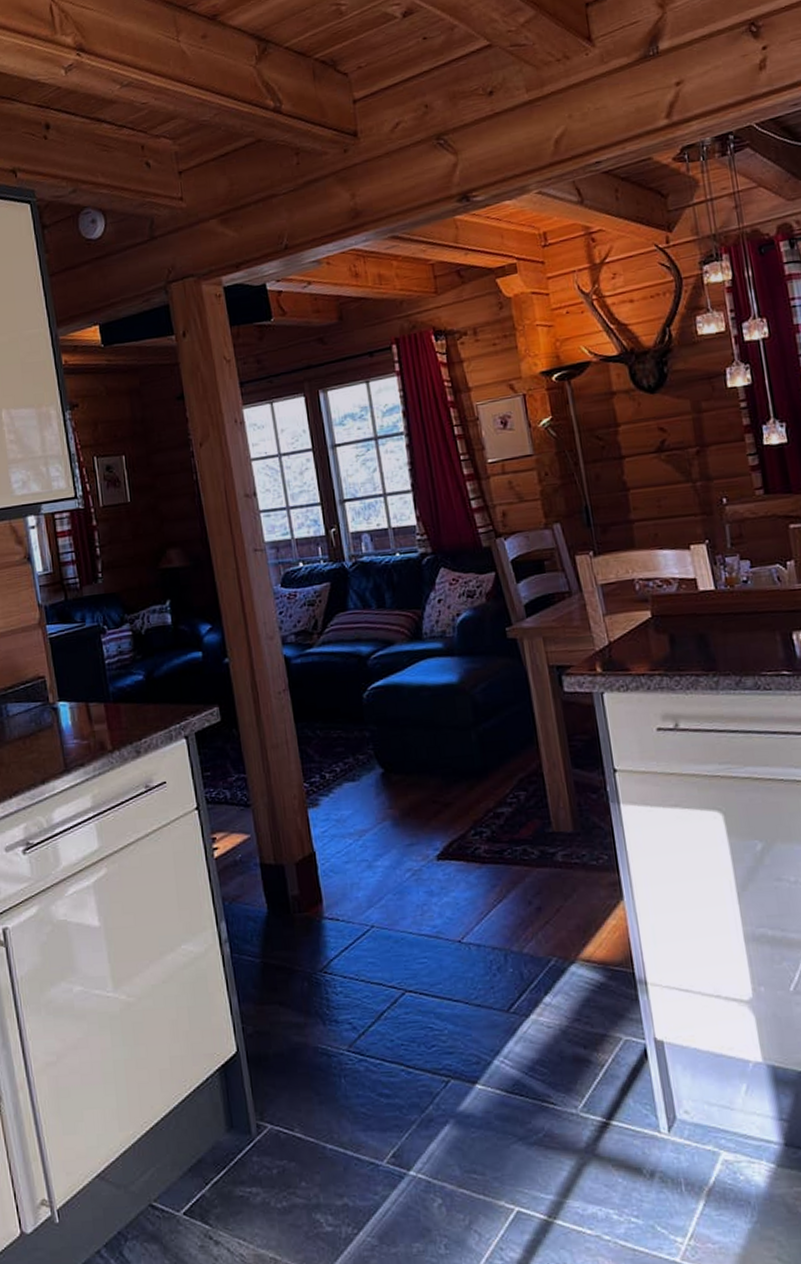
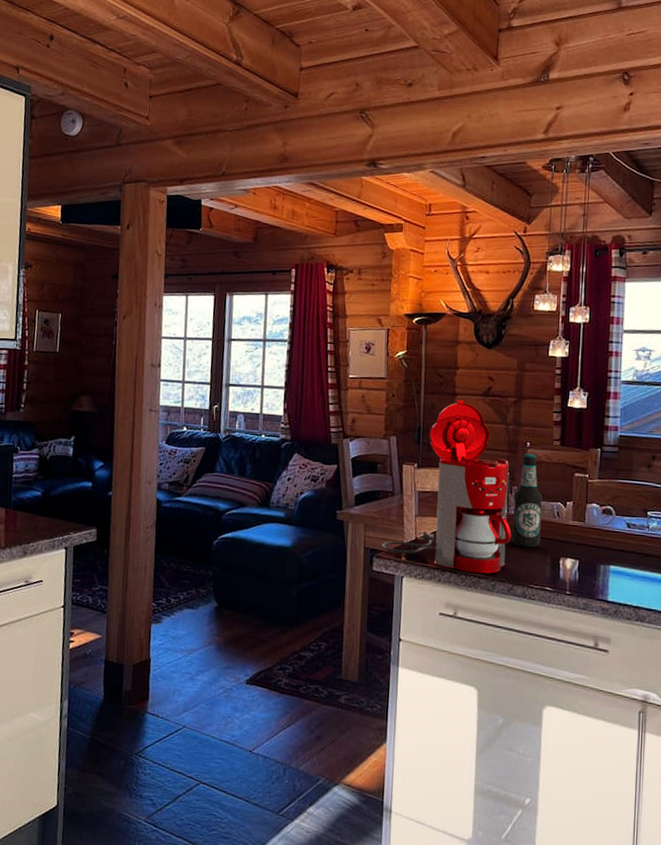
coffee maker: none [569,463,727,672] -> present [382,400,512,574]
bottle: none [719,511,764,628] -> present [511,454,542,548]

